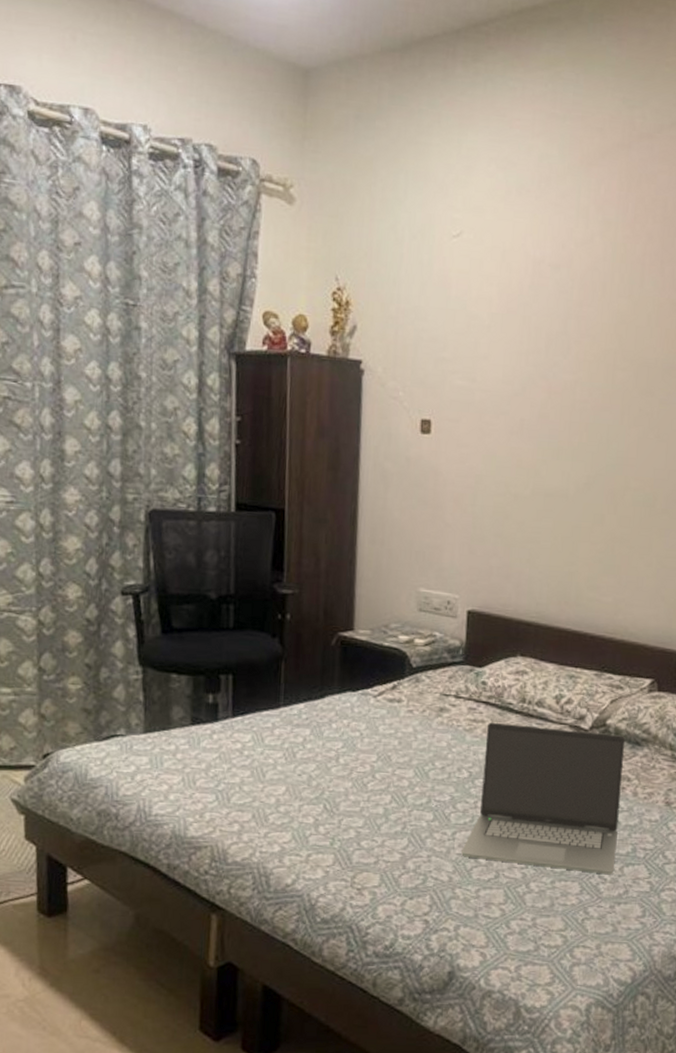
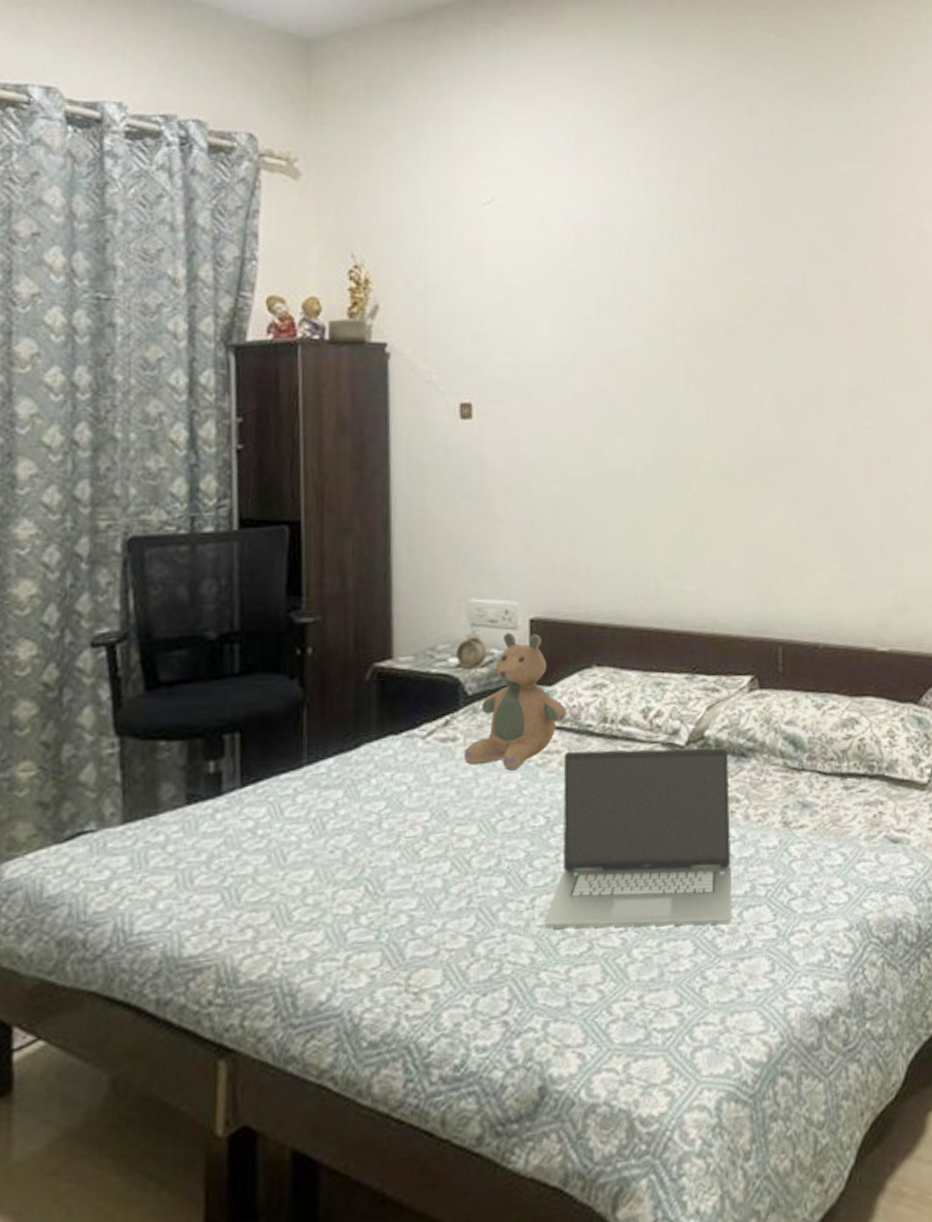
decorative box: none [312,335,346,362] -> present [327,318,367,346]
alarm clock: none [404,610,431,649] -> present [456,625,487,672]
teddy bear: none [406,619,493,732] -> present [463,632,567,771]

